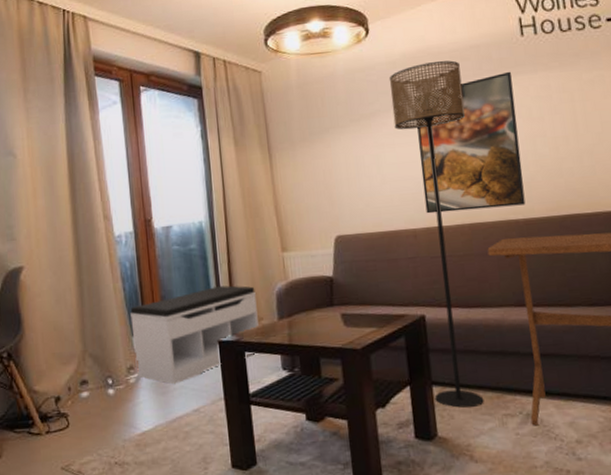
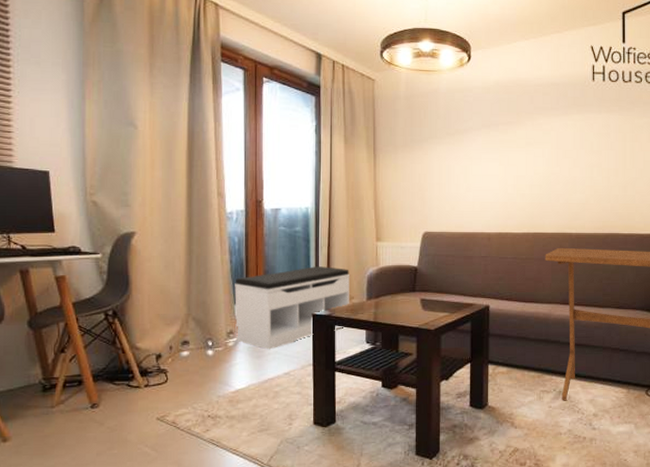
floor lamp: present [389,60,484,408] -> none [483,92,541,383]
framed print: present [415,71,526,214] -> none [500,109,581,222]

